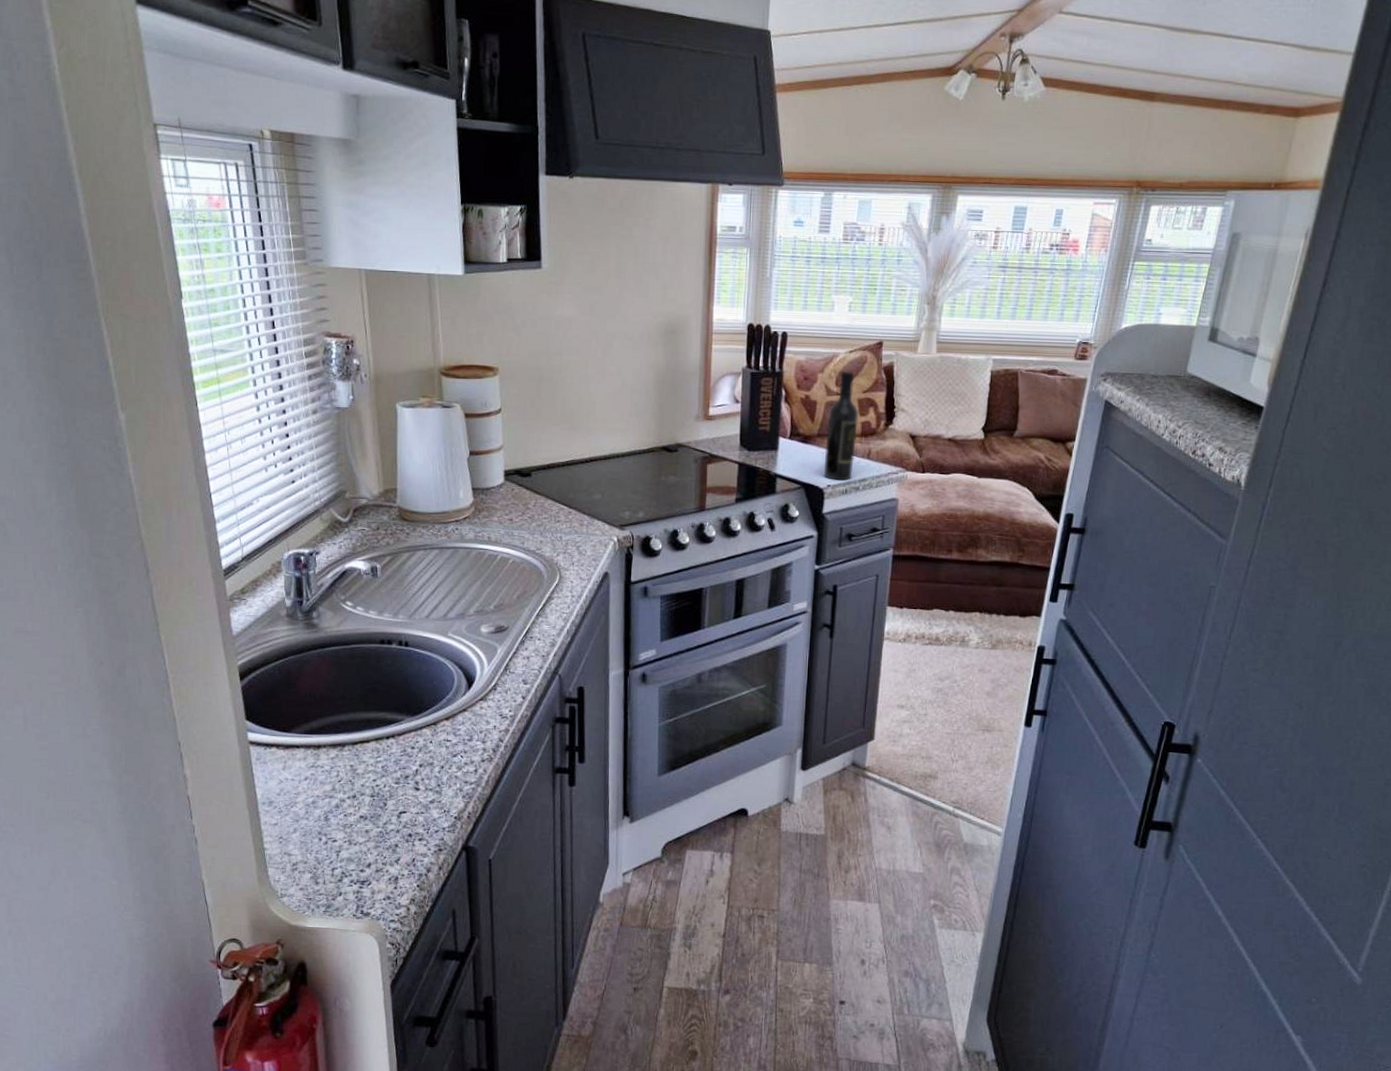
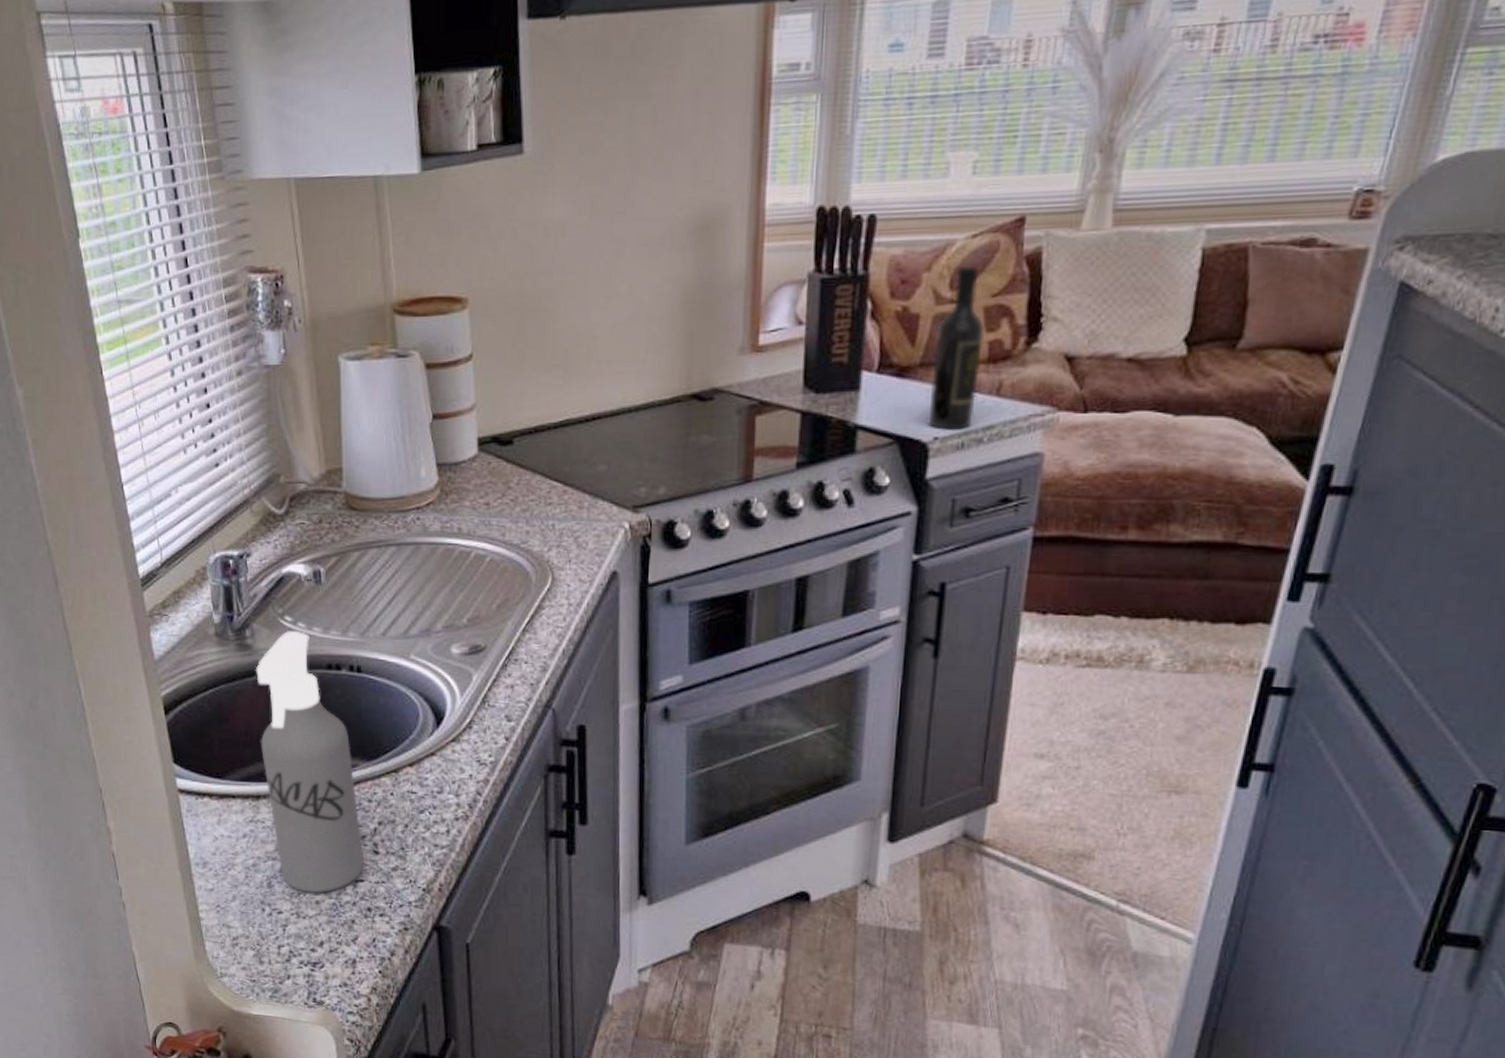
spray bottle: none [321,613,407,824] -> present [256,631,365,893]

